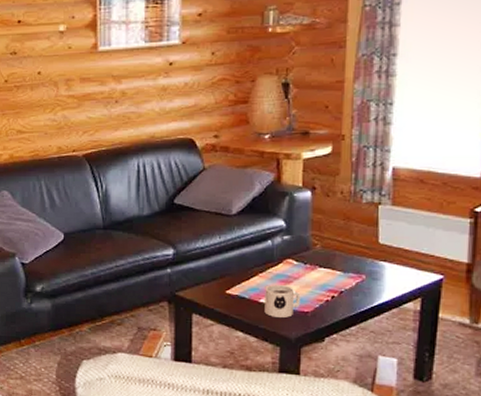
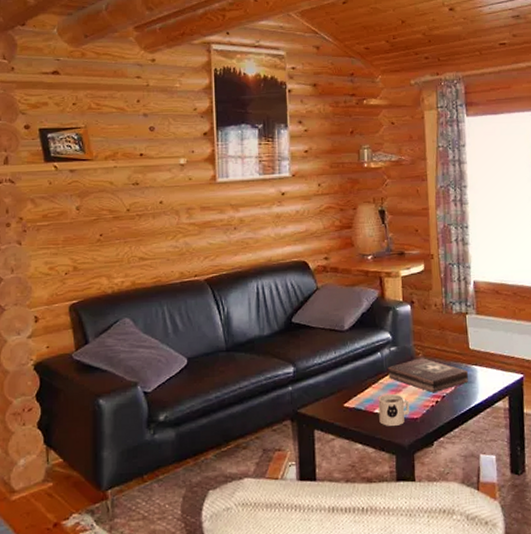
first aid kit: none [278,249,373,288] -> present [388,358,468,393]

